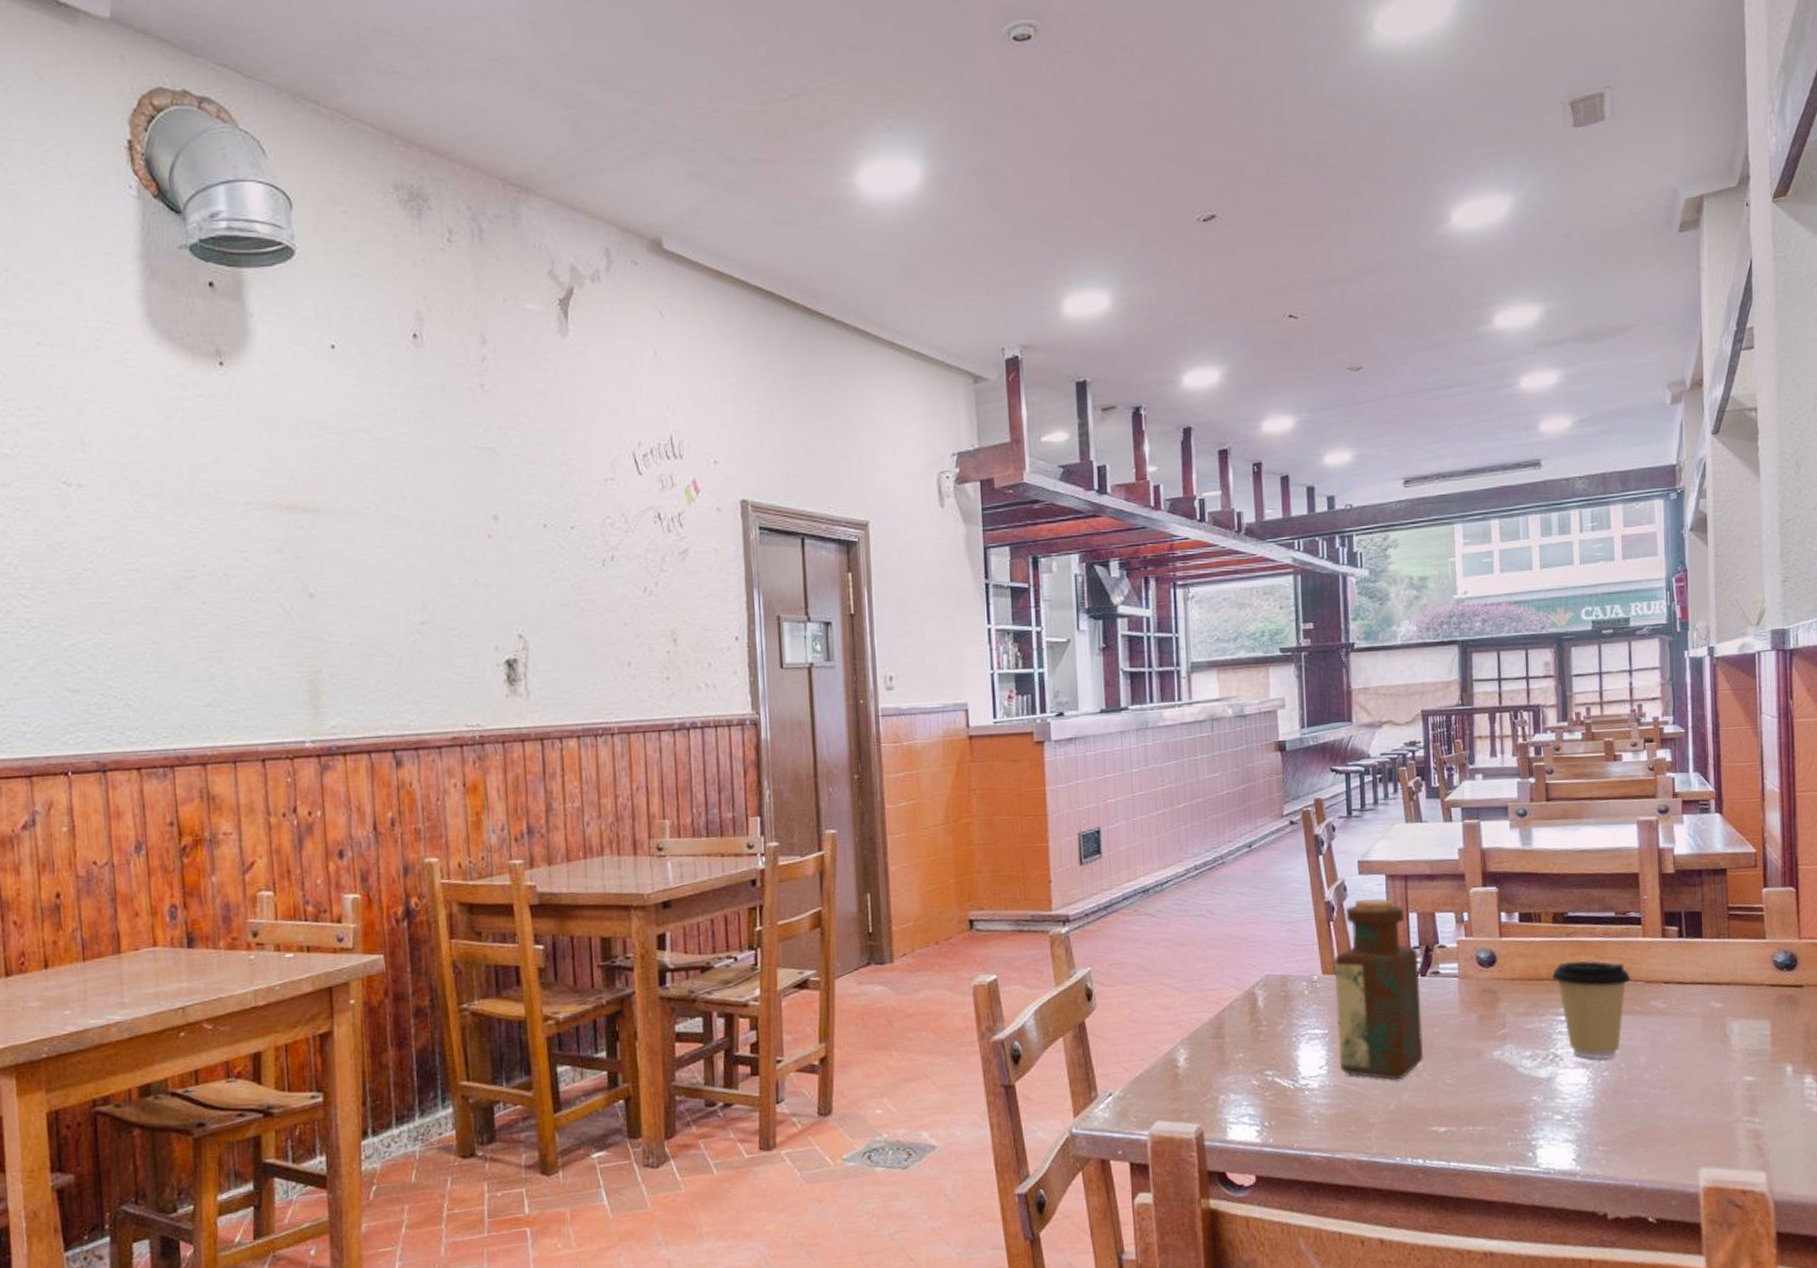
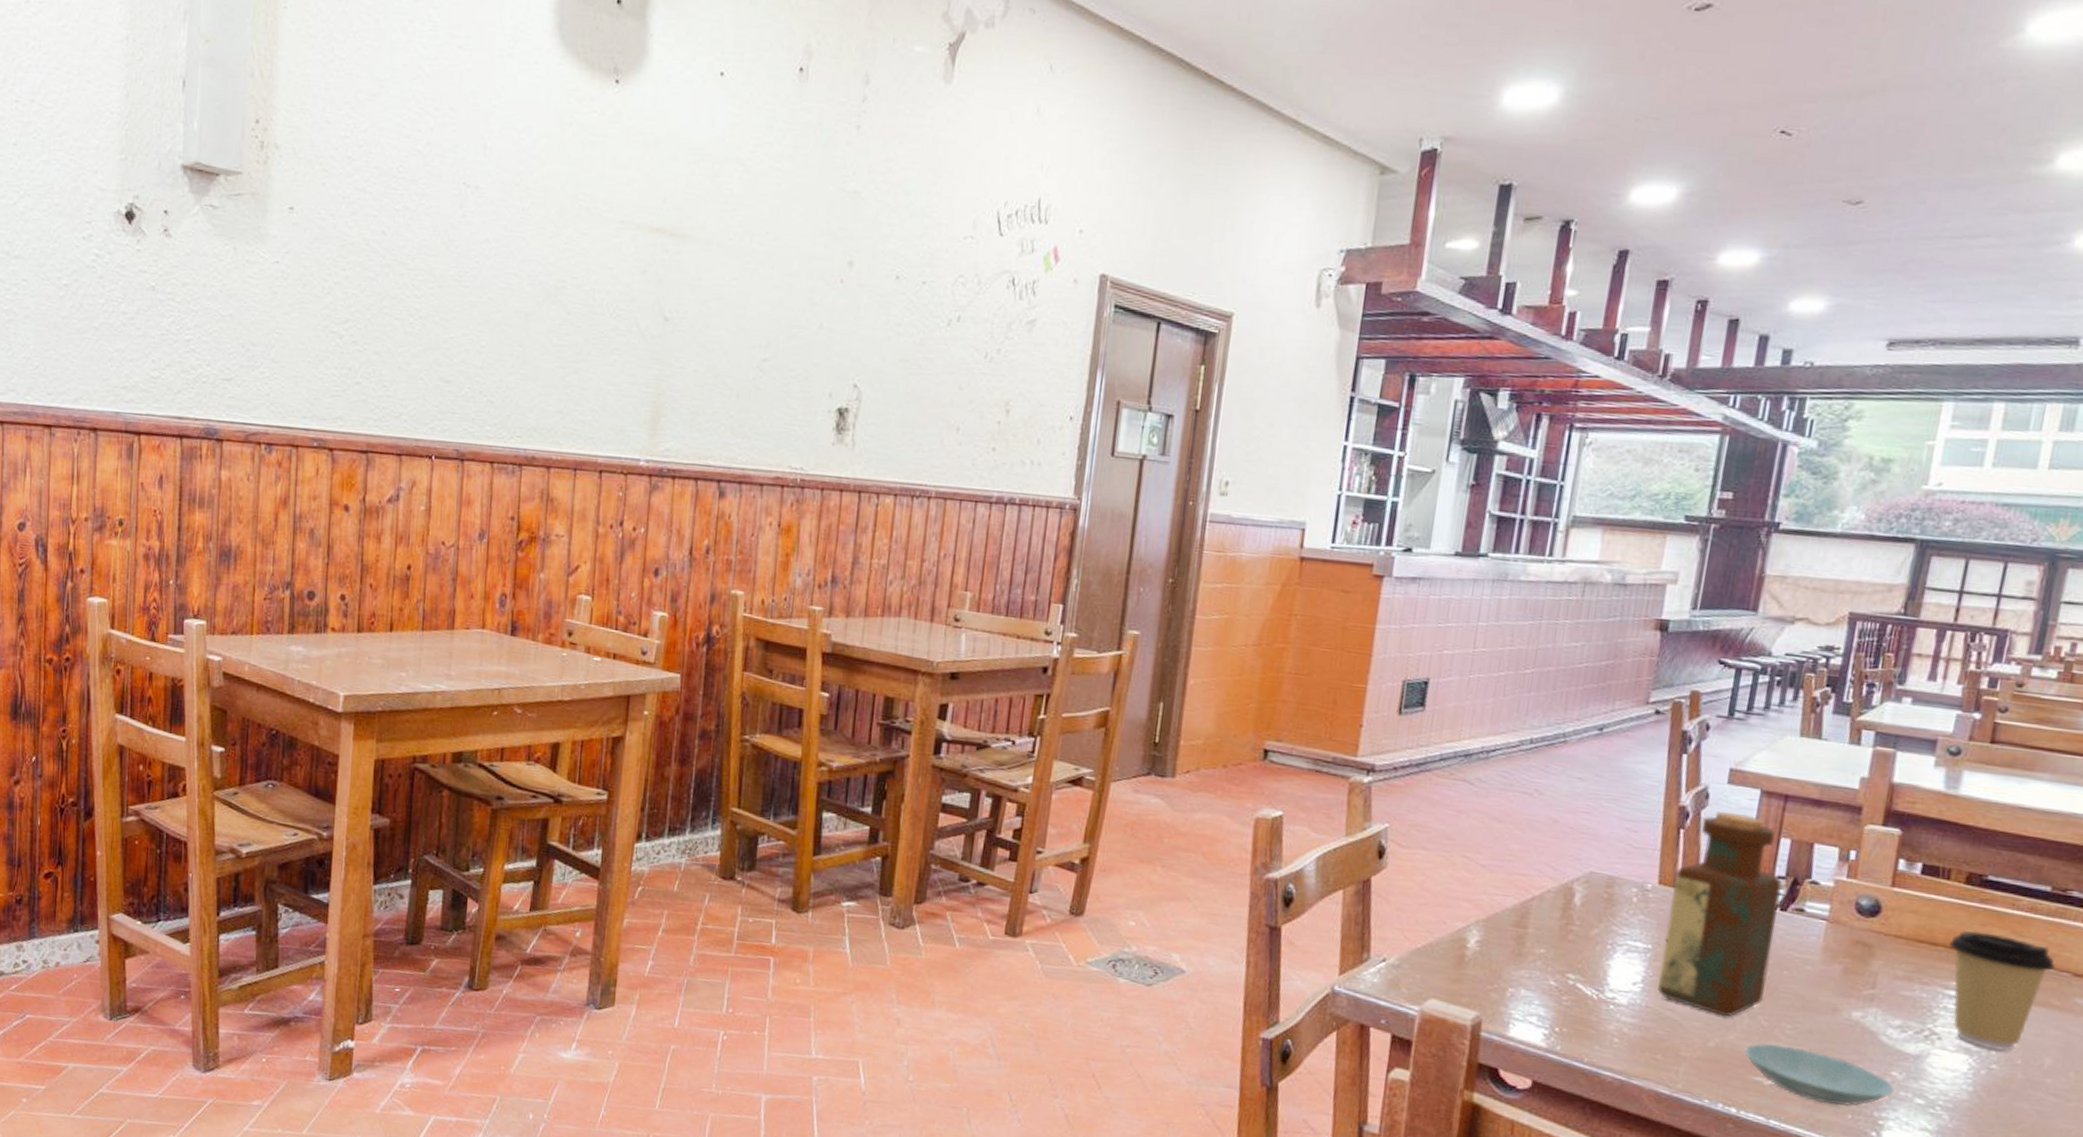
saucer: none [1418,1093,1538,1137] -> present [1744,1043,1894,1106]

